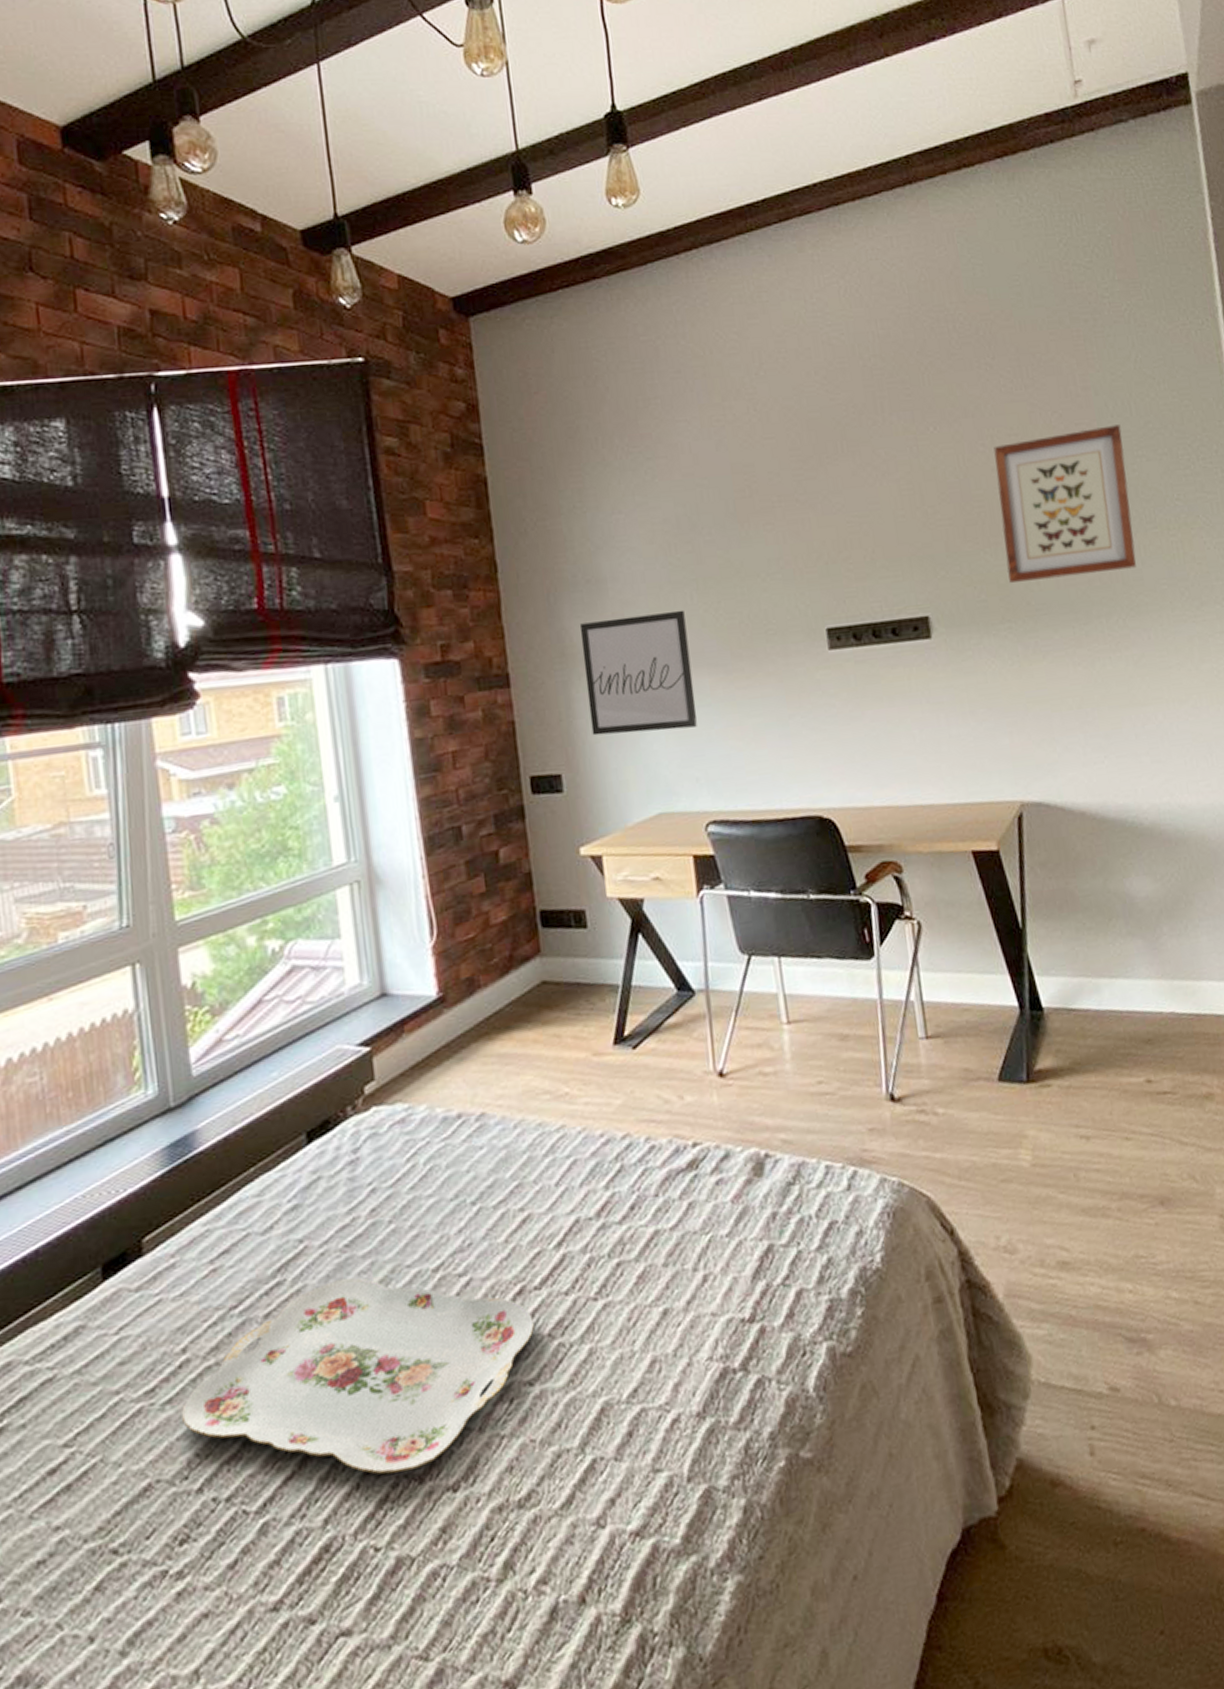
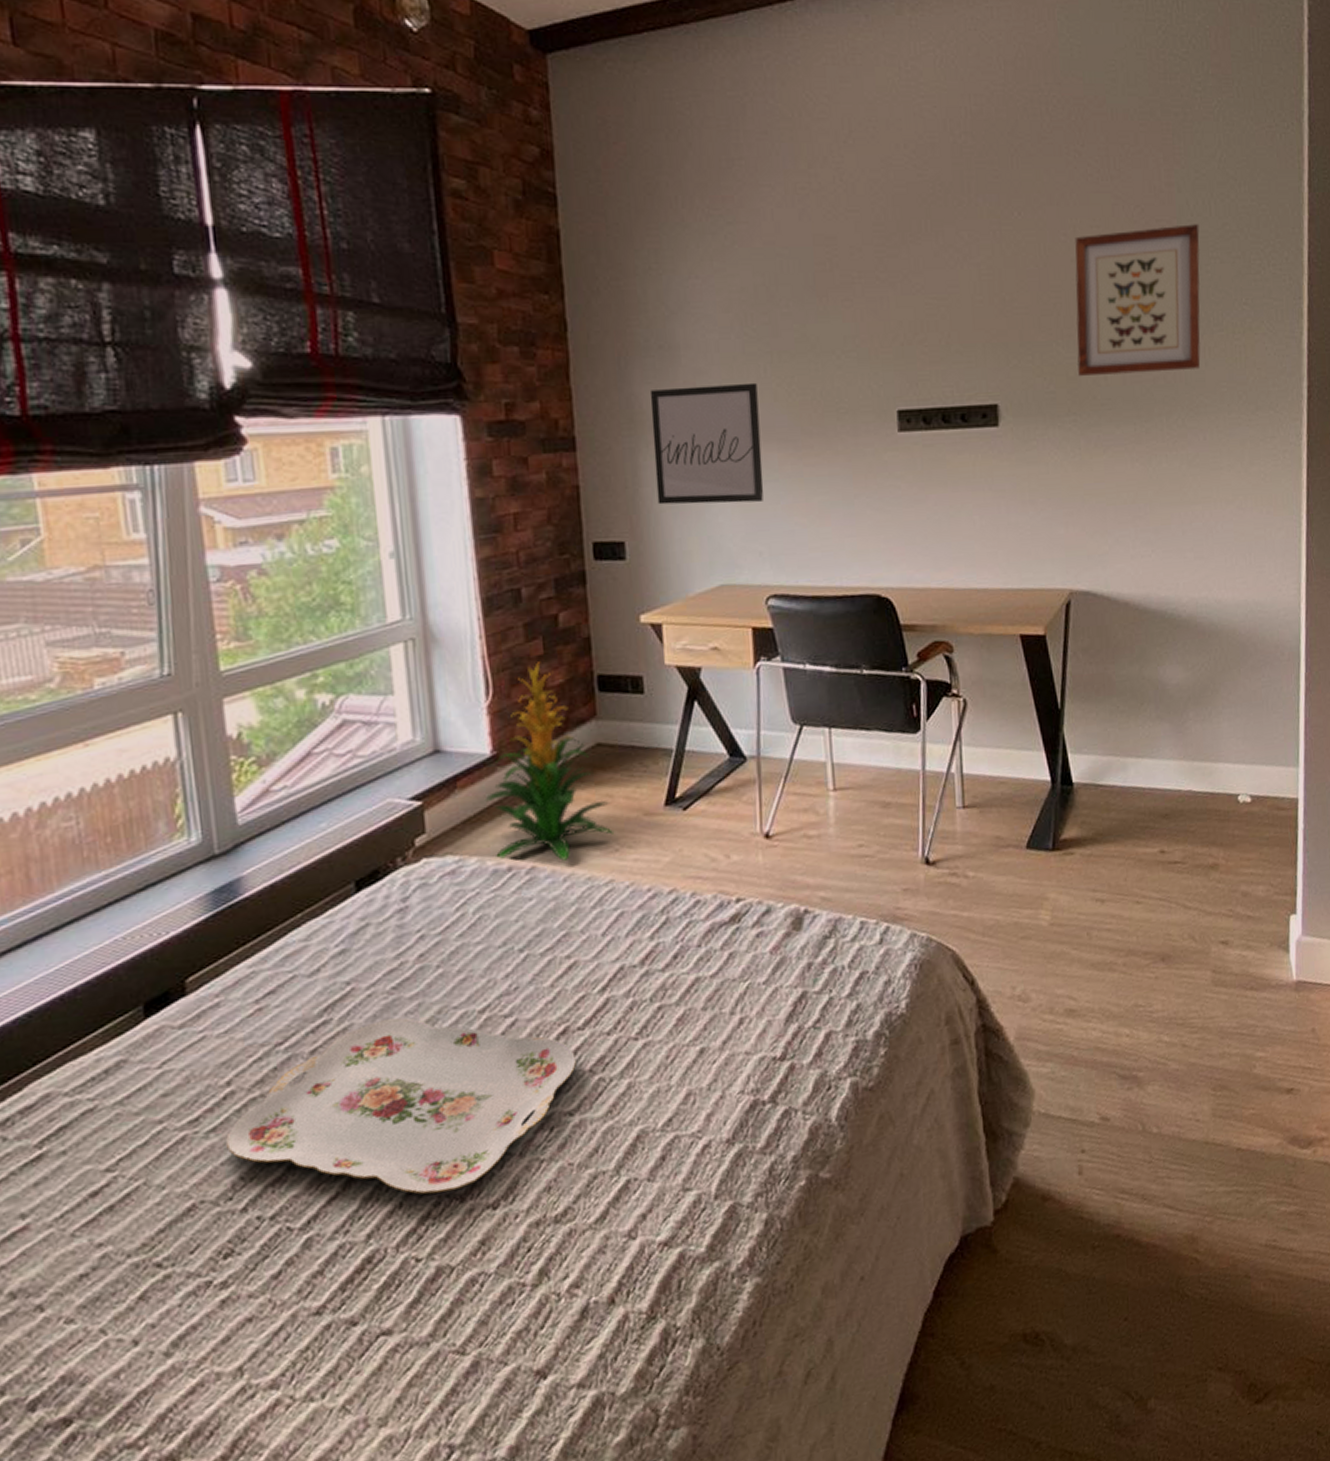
indoor plant: none [432,899,564,1106] -> present [484,662,615,861]

